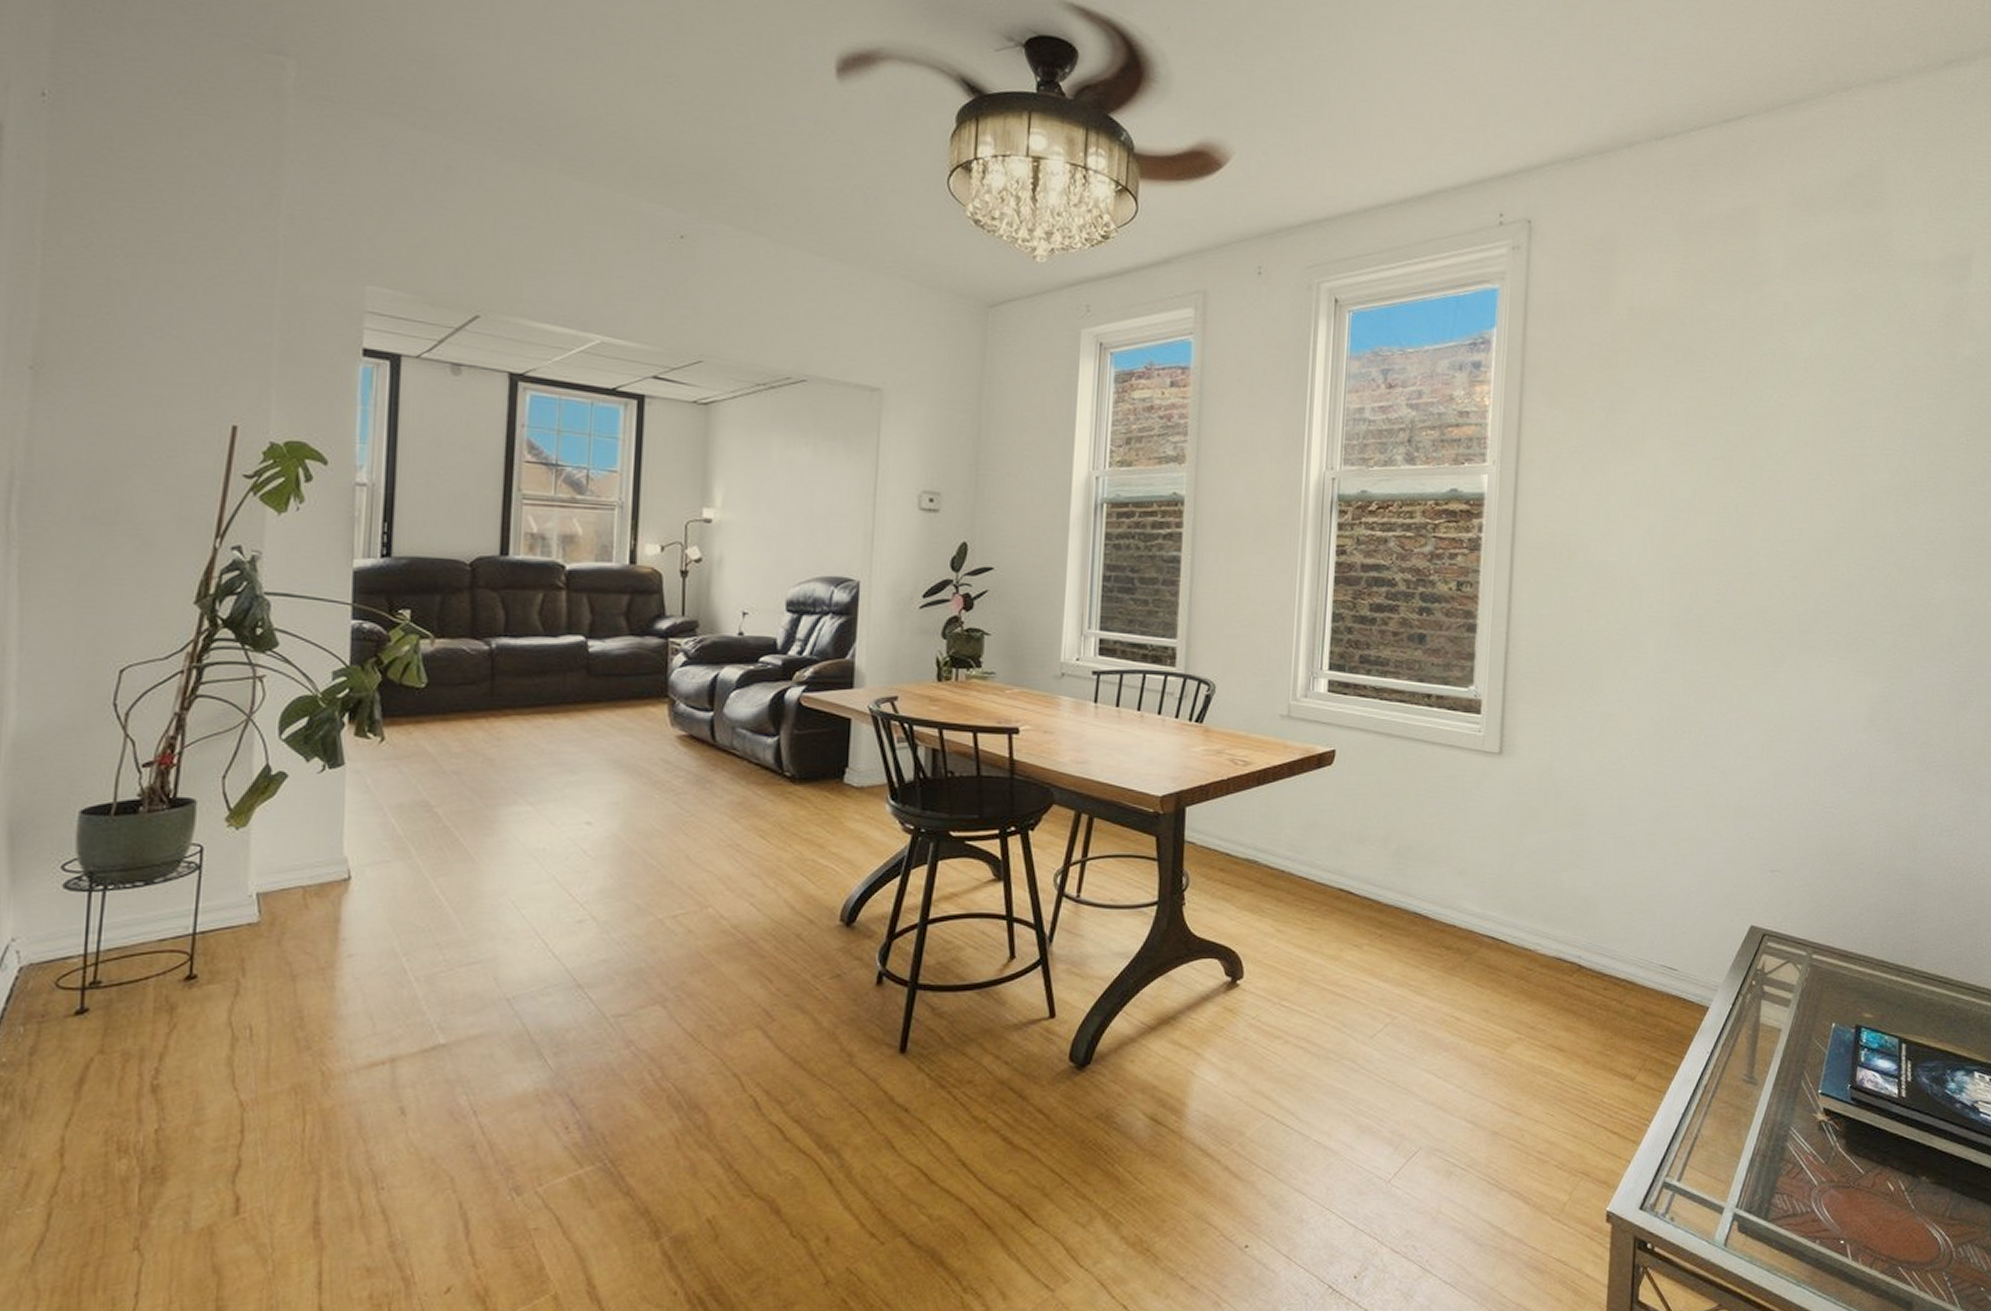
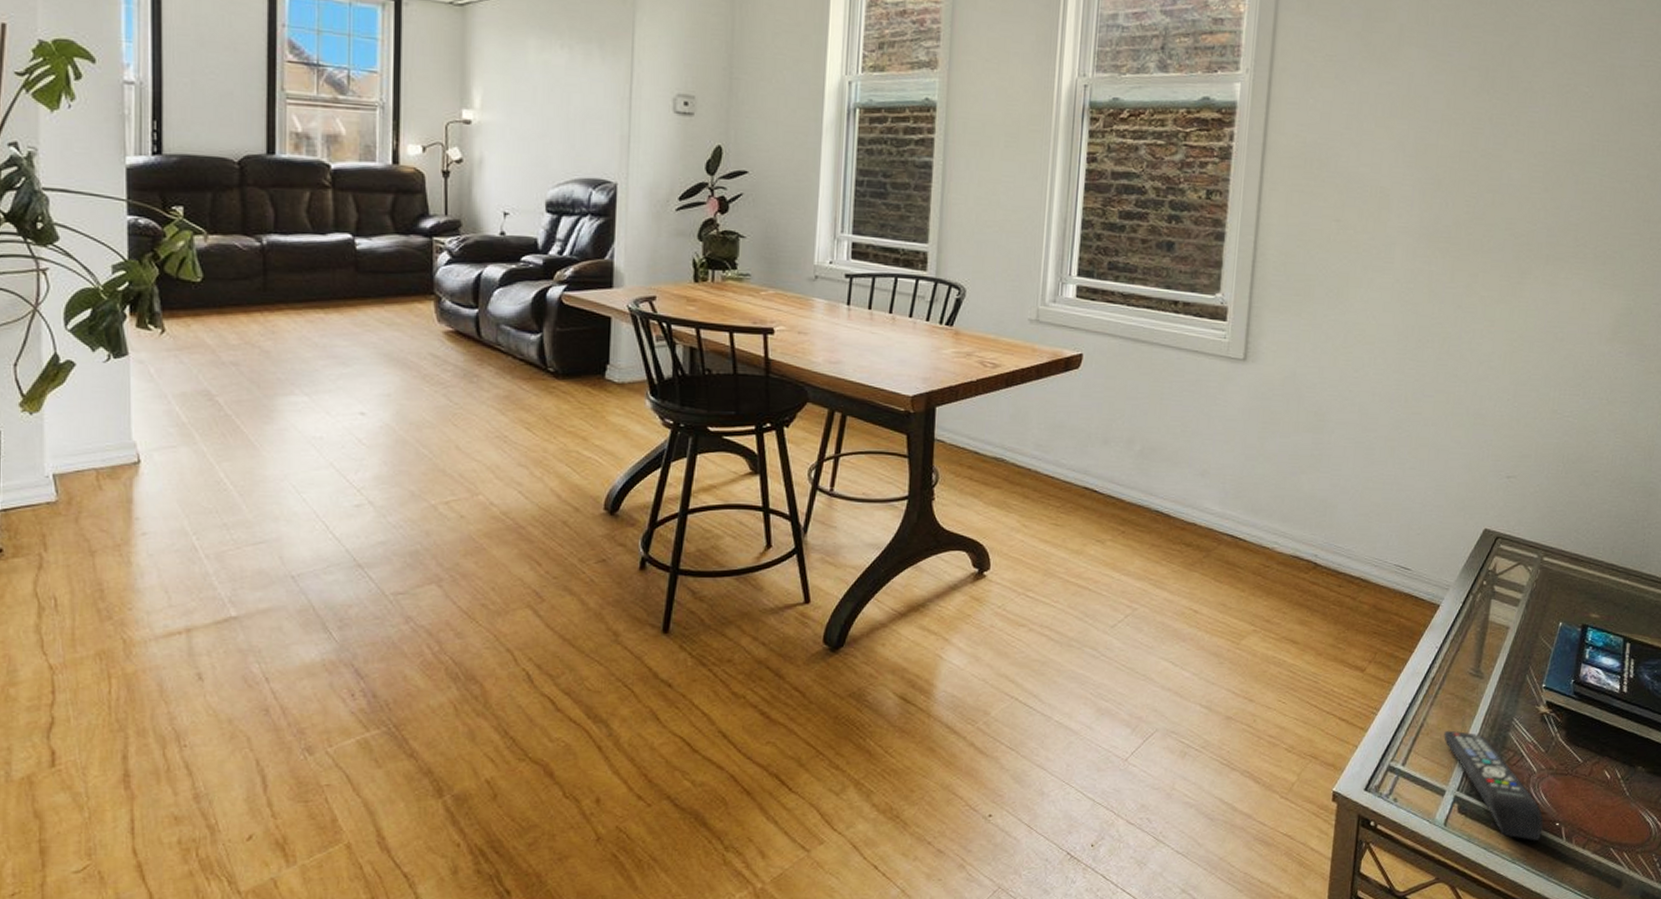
remote control: none [1718,1141,1827,1262] -> present [1443,730,1544,841]

